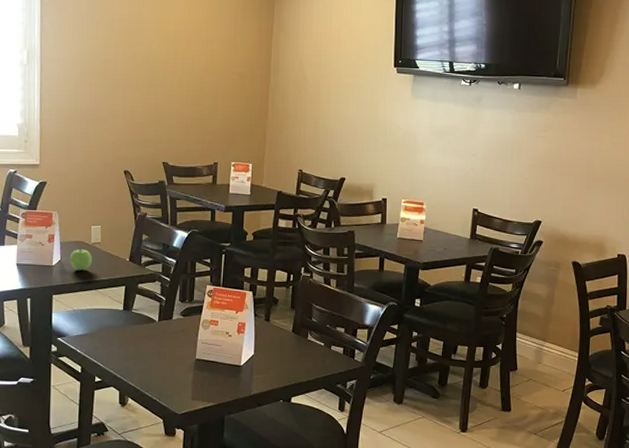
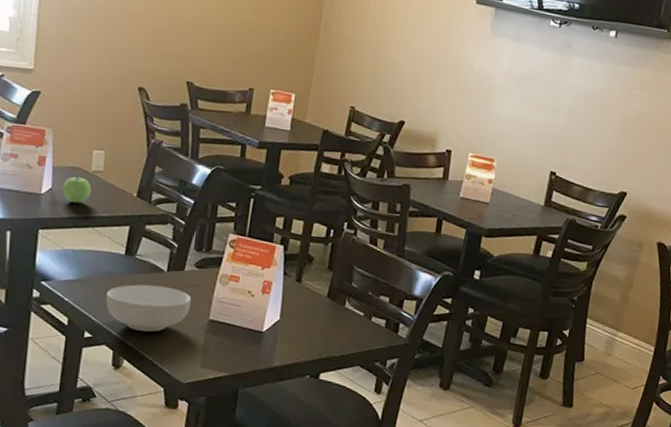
cereal bowl: none [111,333,180,373] -> present [106,284,192,332]

